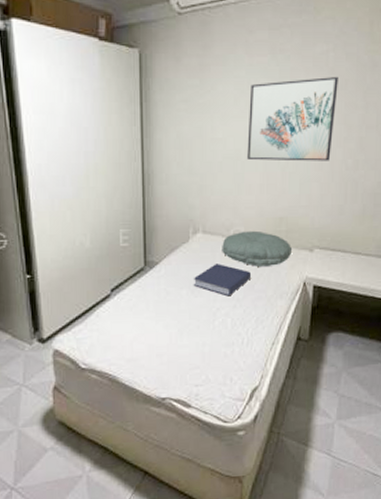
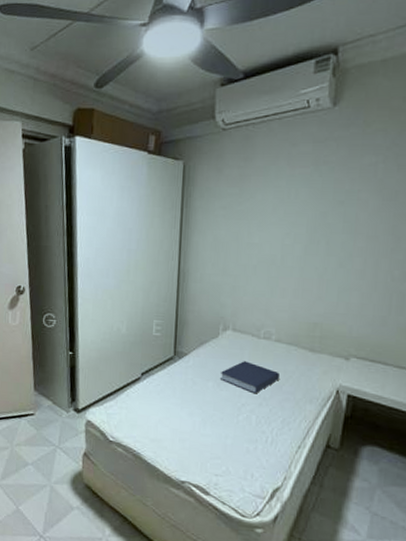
pillow: present [222,230,293,267] -> none [251,332,326,370]
wall art: present [247,77,338,161] -> none [283,188,387,271]

